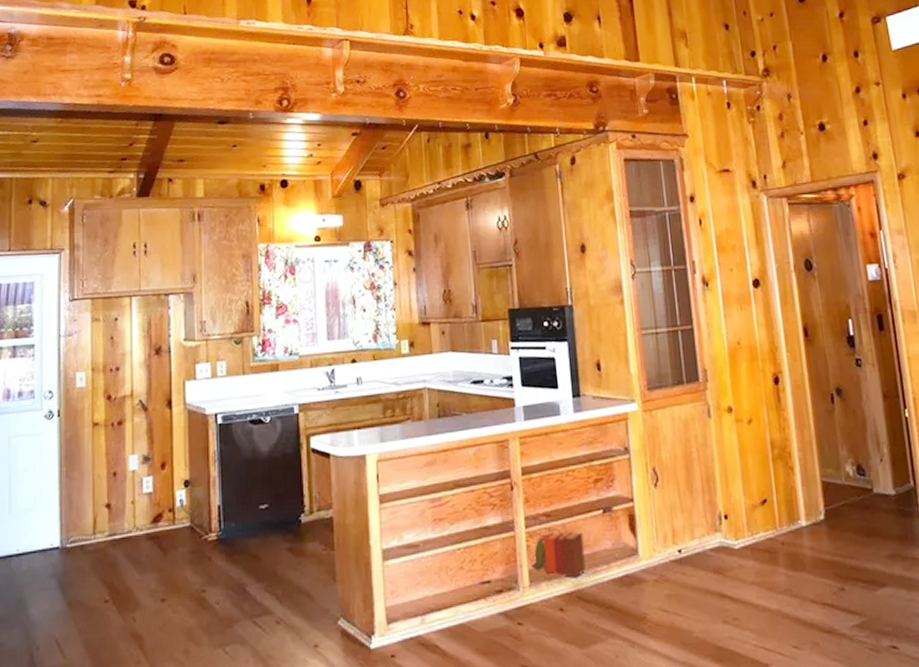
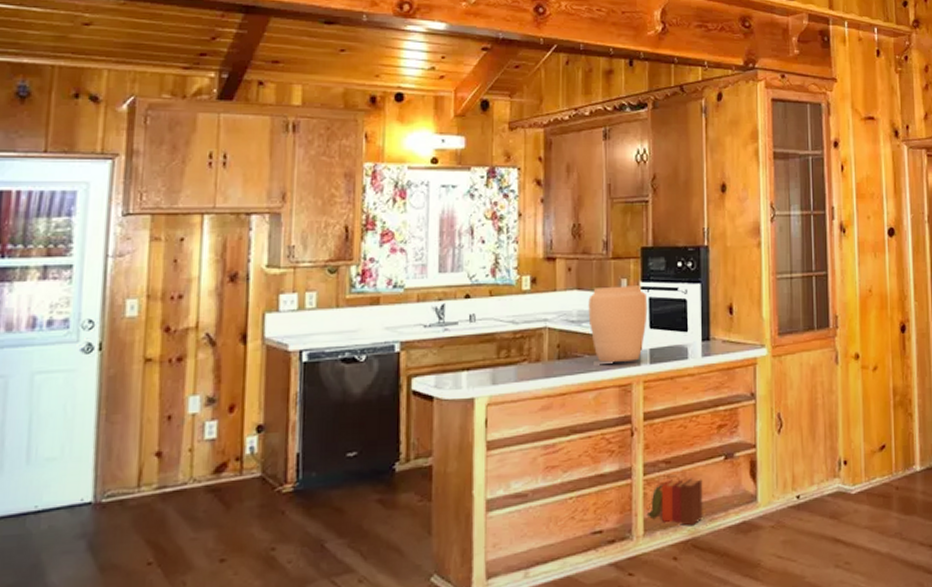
vase: none [462,346,519,420] -> present [588,285,648,362]

